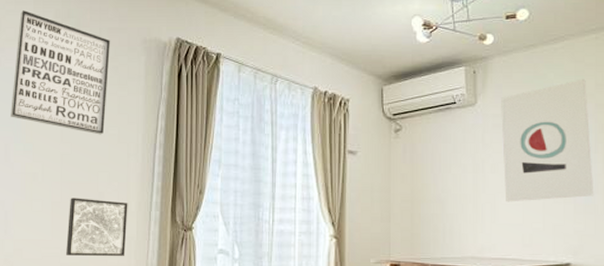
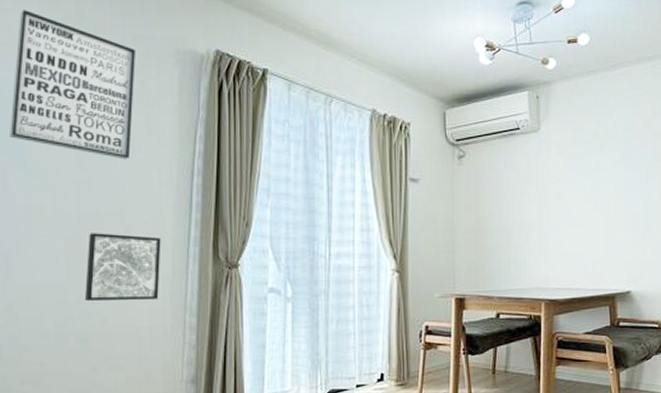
wall art: present [501,78,594,202] -> none [564,106,652,231]

